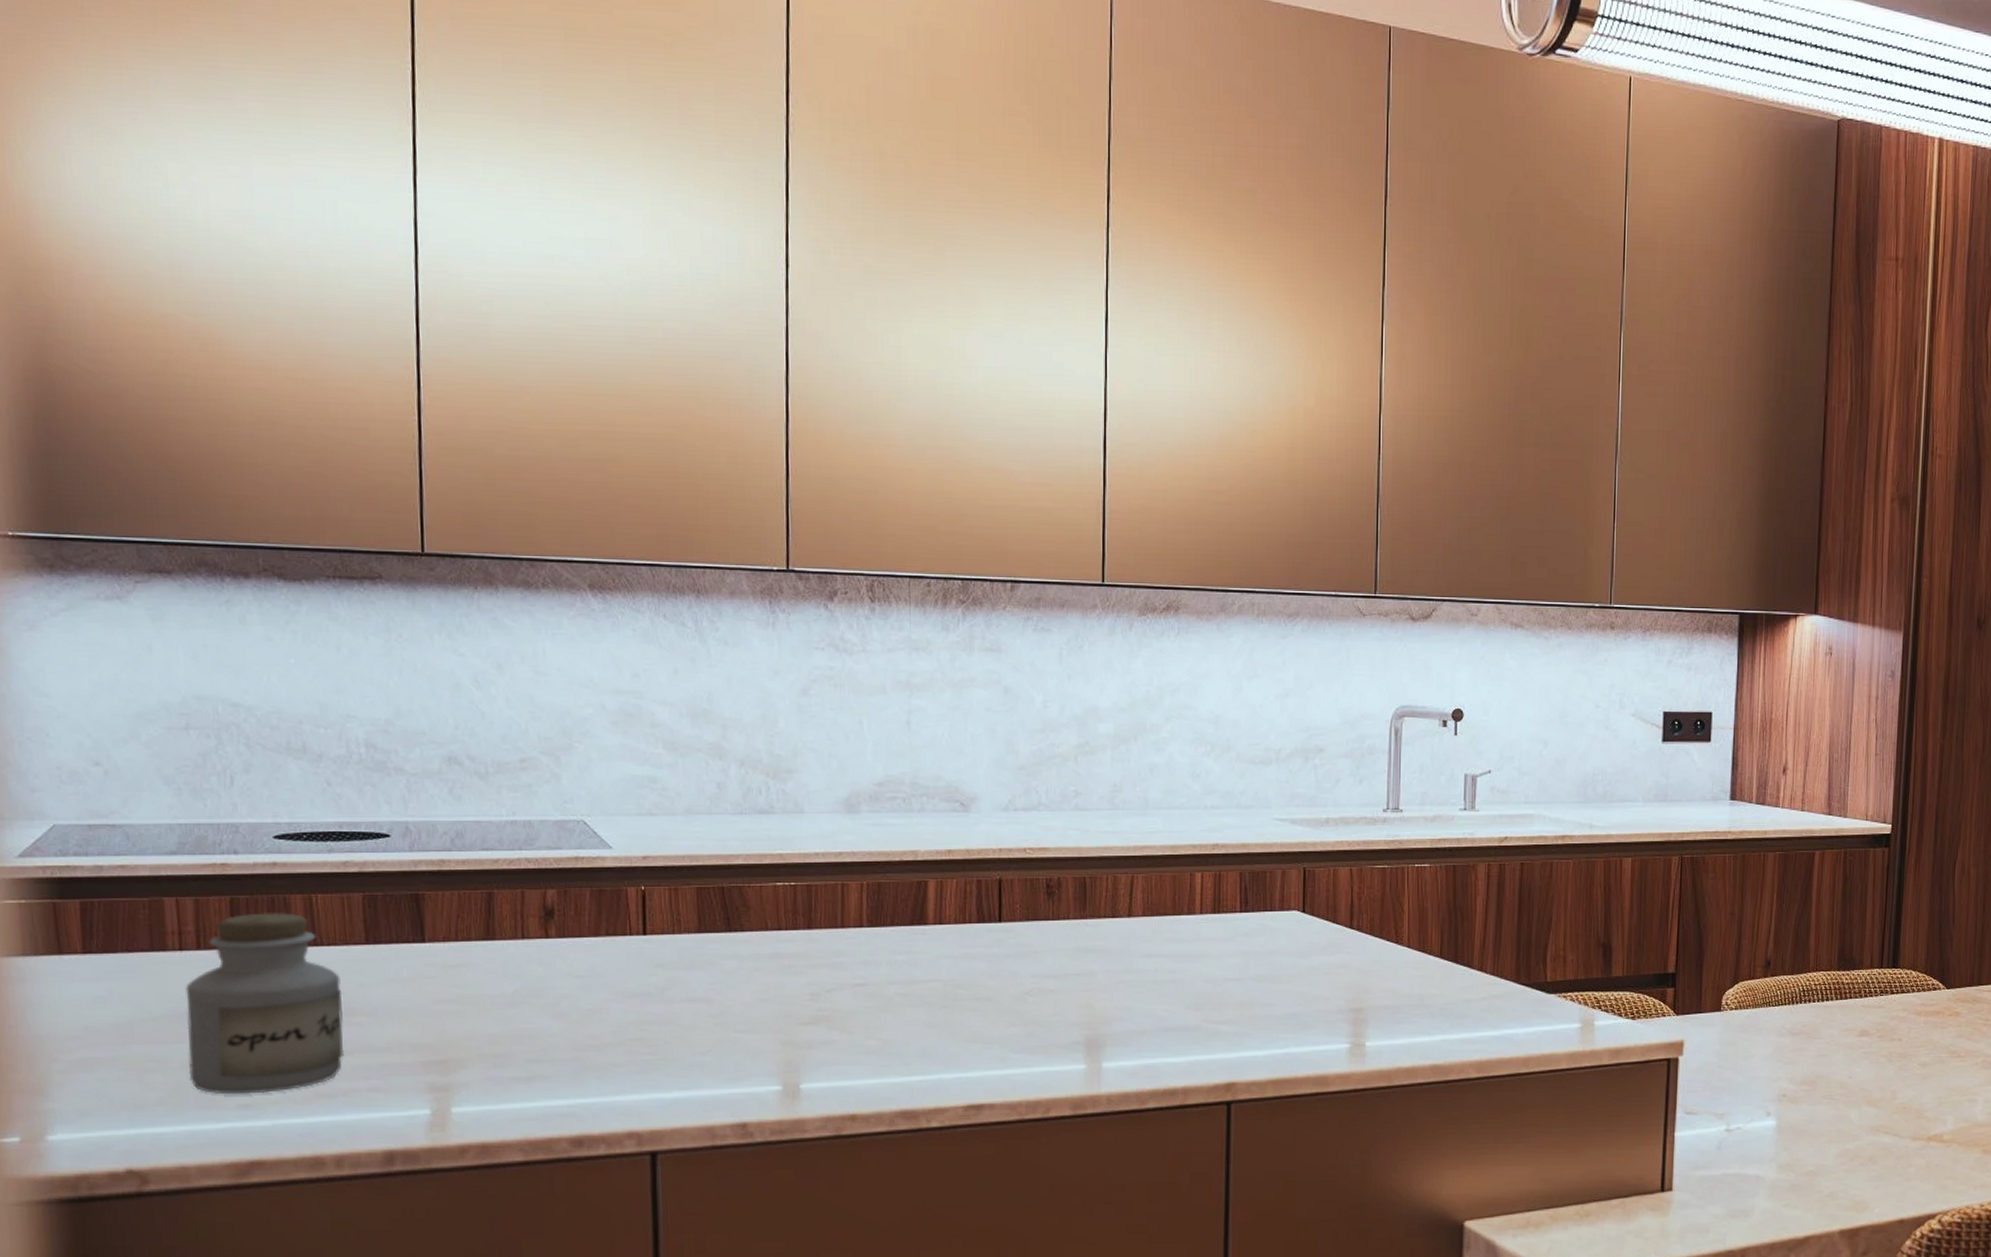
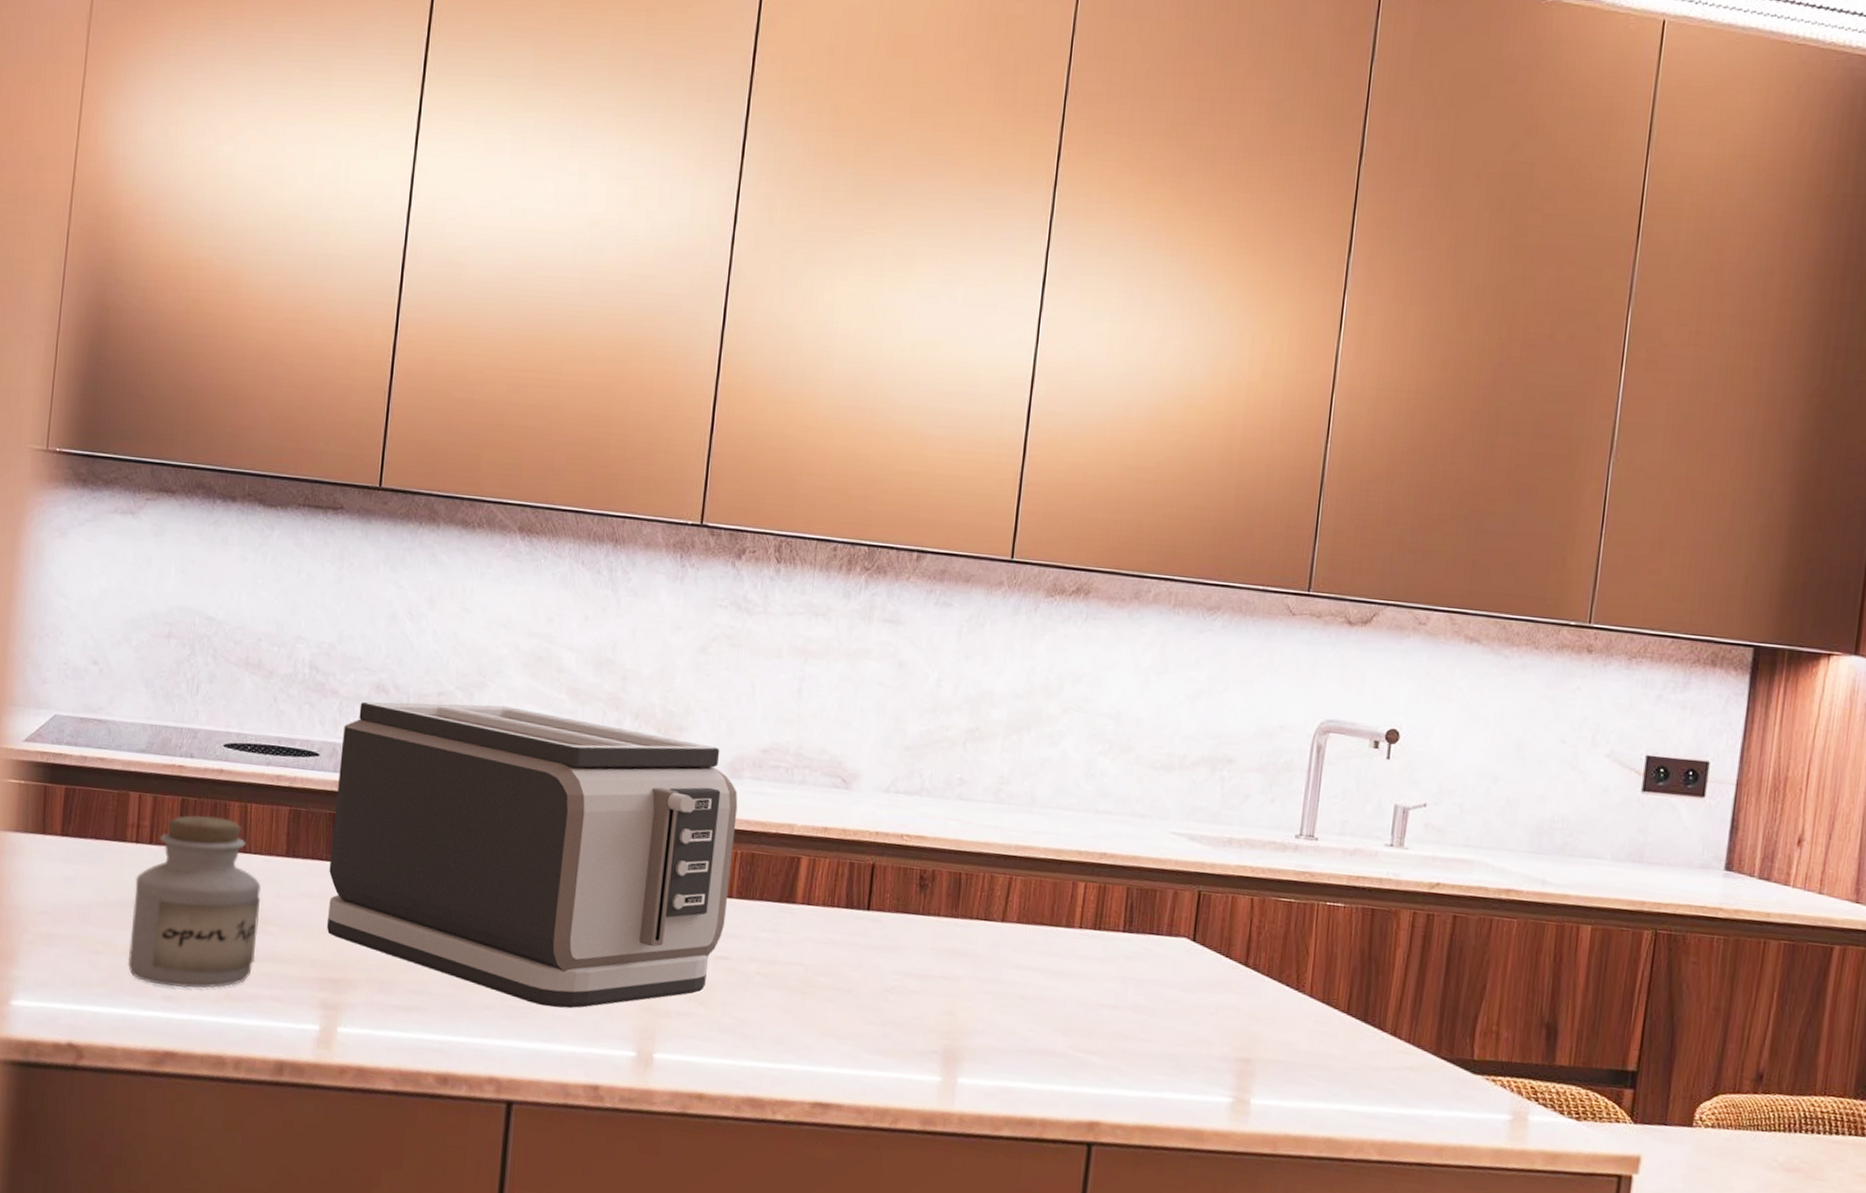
toaster: none [415,766,859,1056] -> present [326,701,738,1009]

